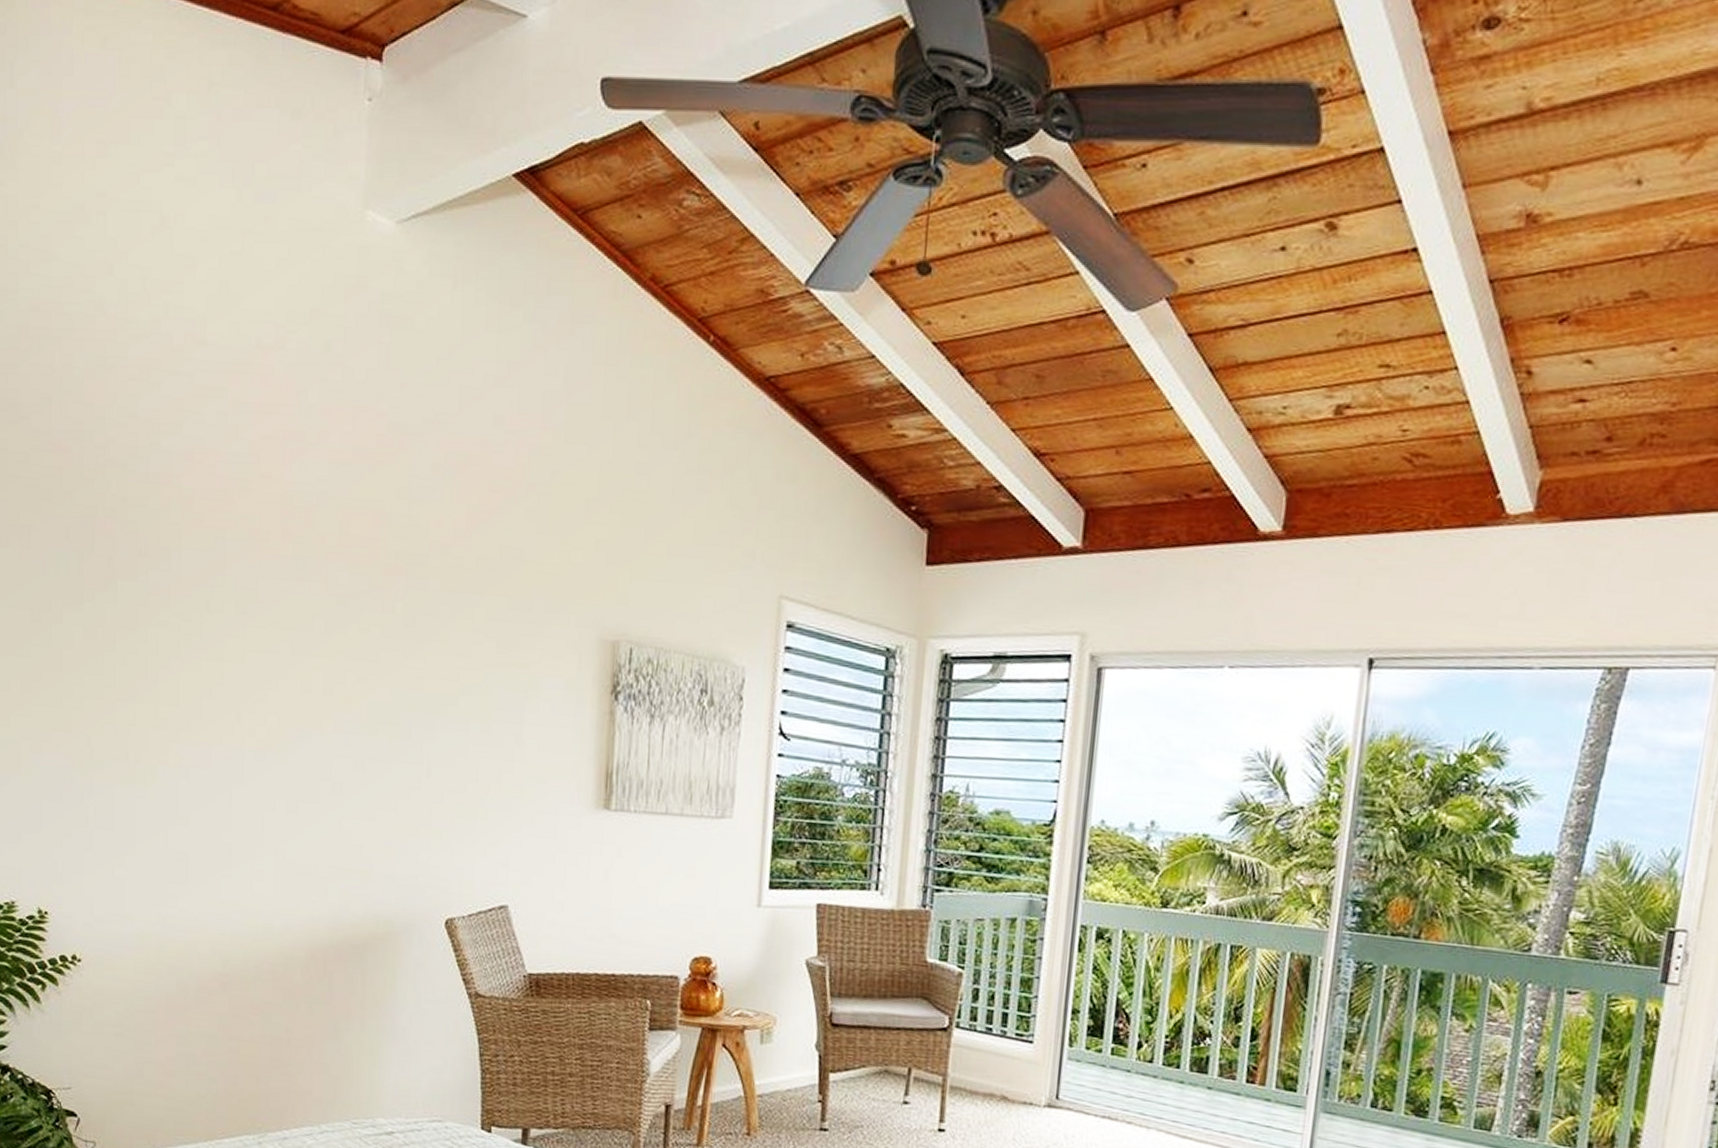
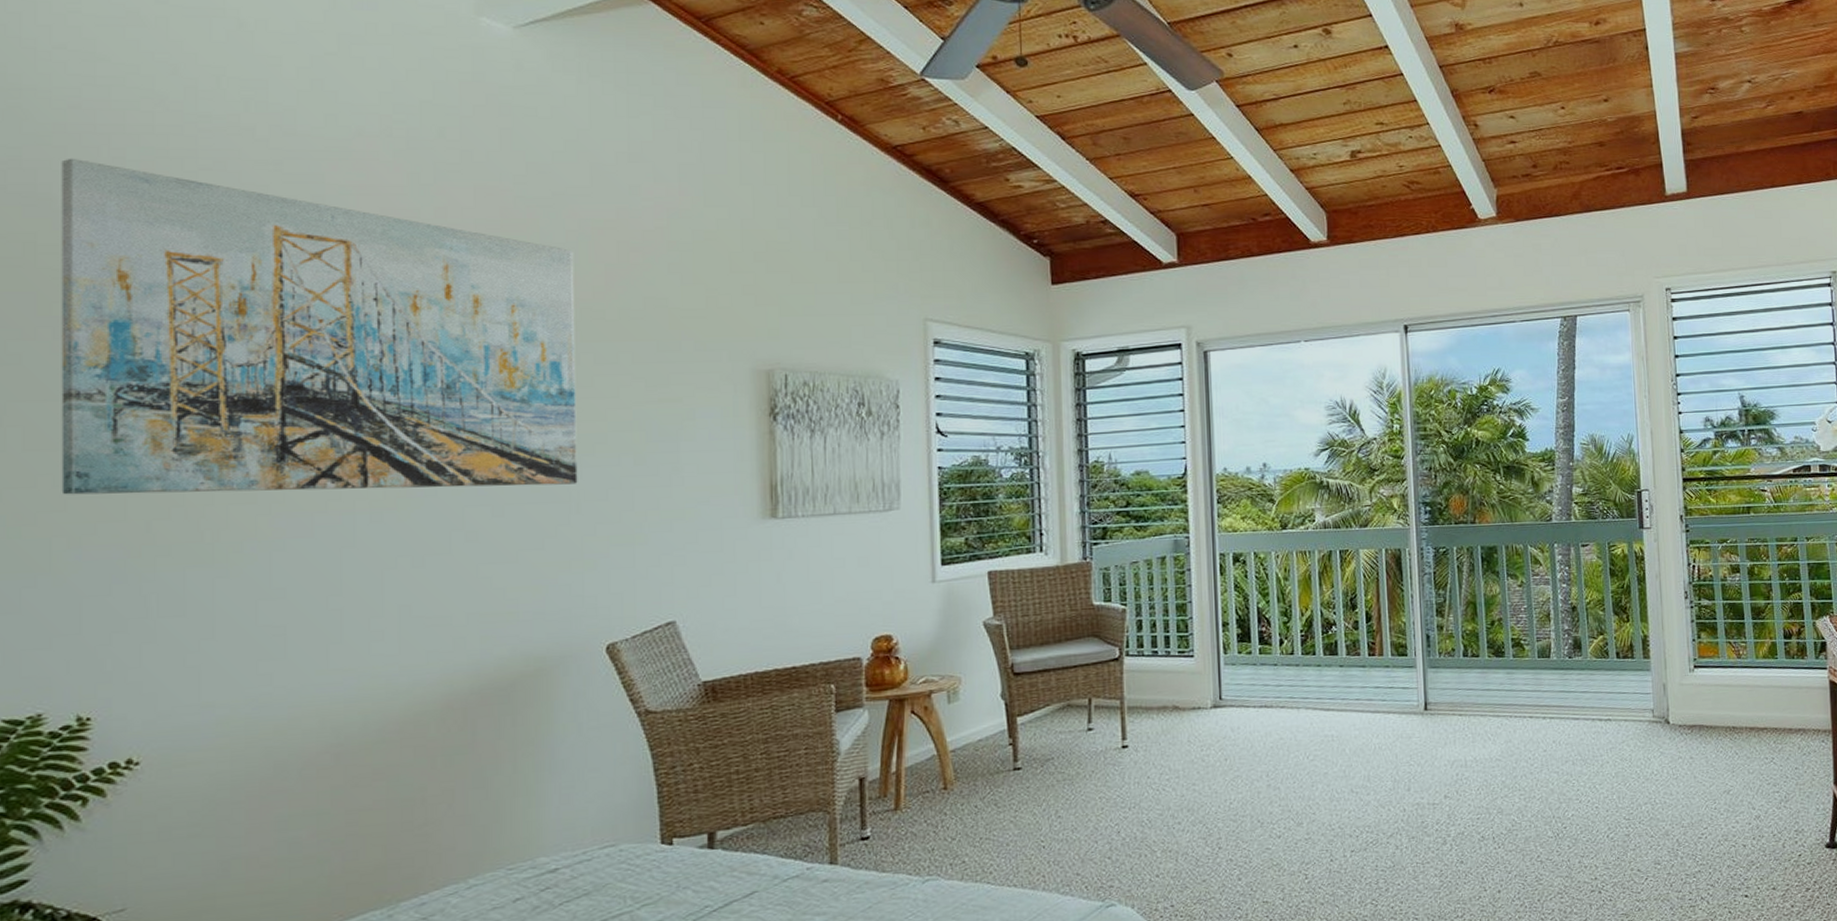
wall art: none [26,363,439,746] -> present [61,158,578,495]

